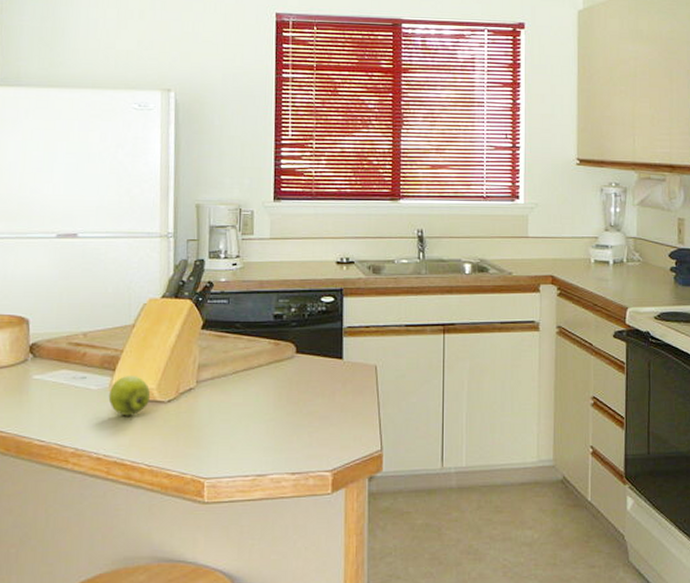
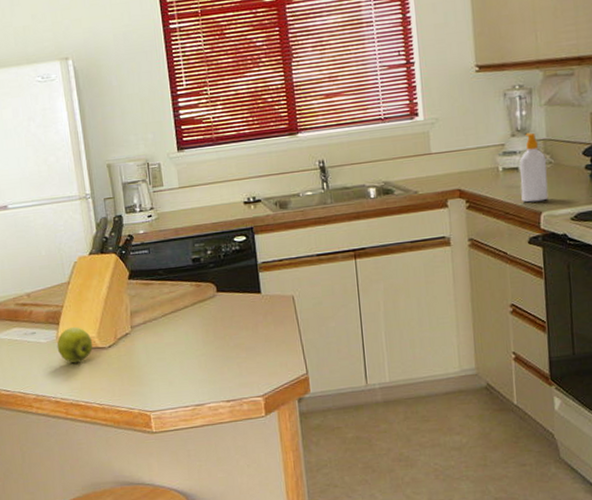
soap bottle: none [610,229,636,297] -> present [519,133,549,203]

